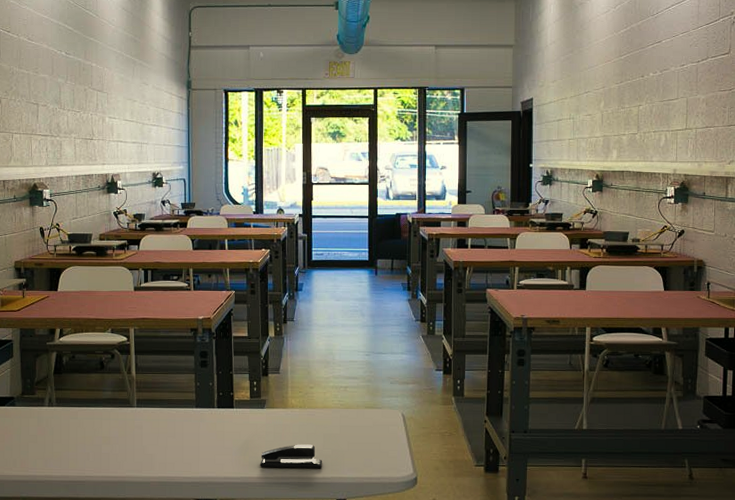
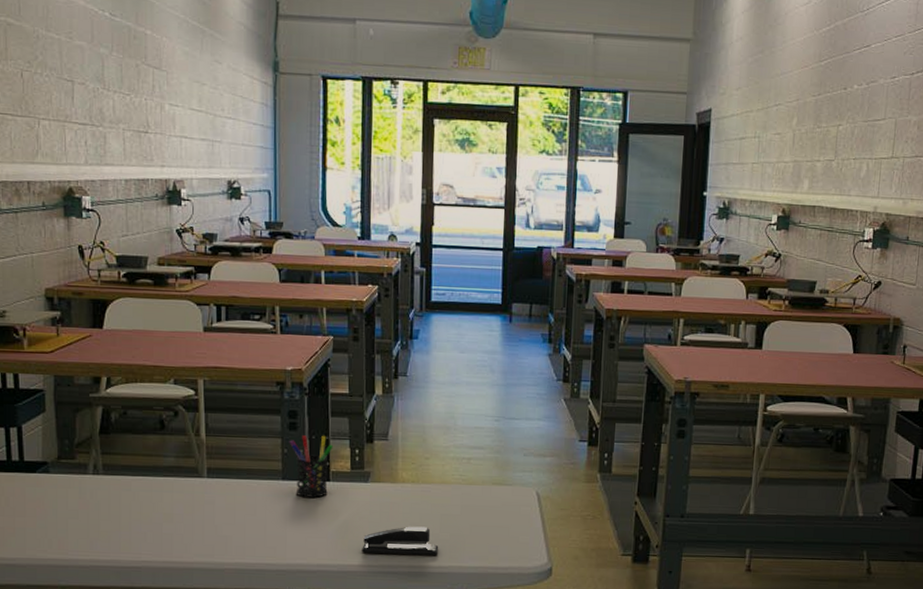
pen holder: none [201,370,236,422] -> present [289,435,333,498]

